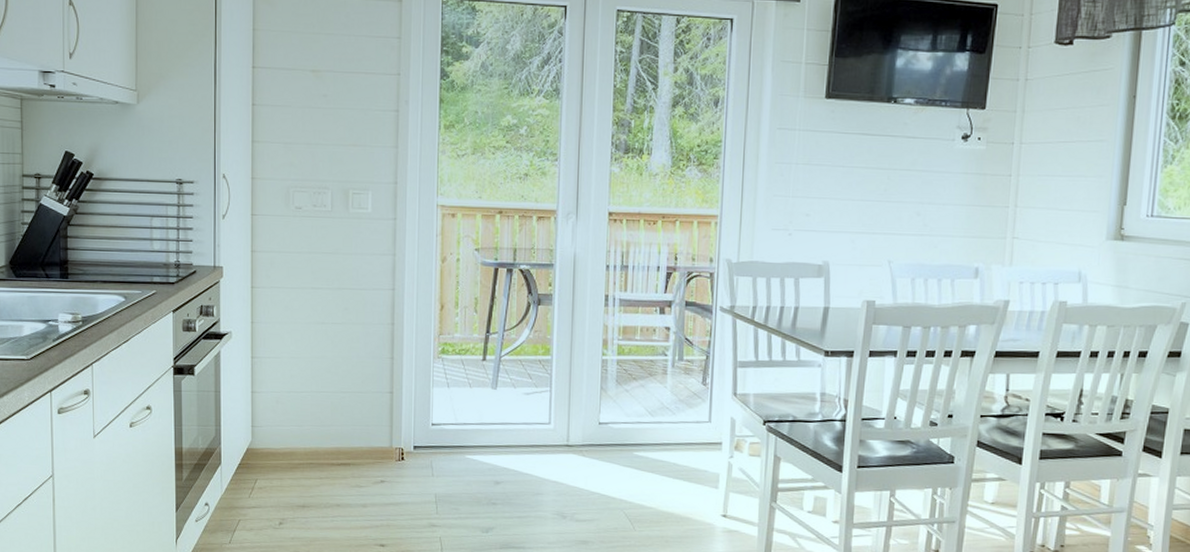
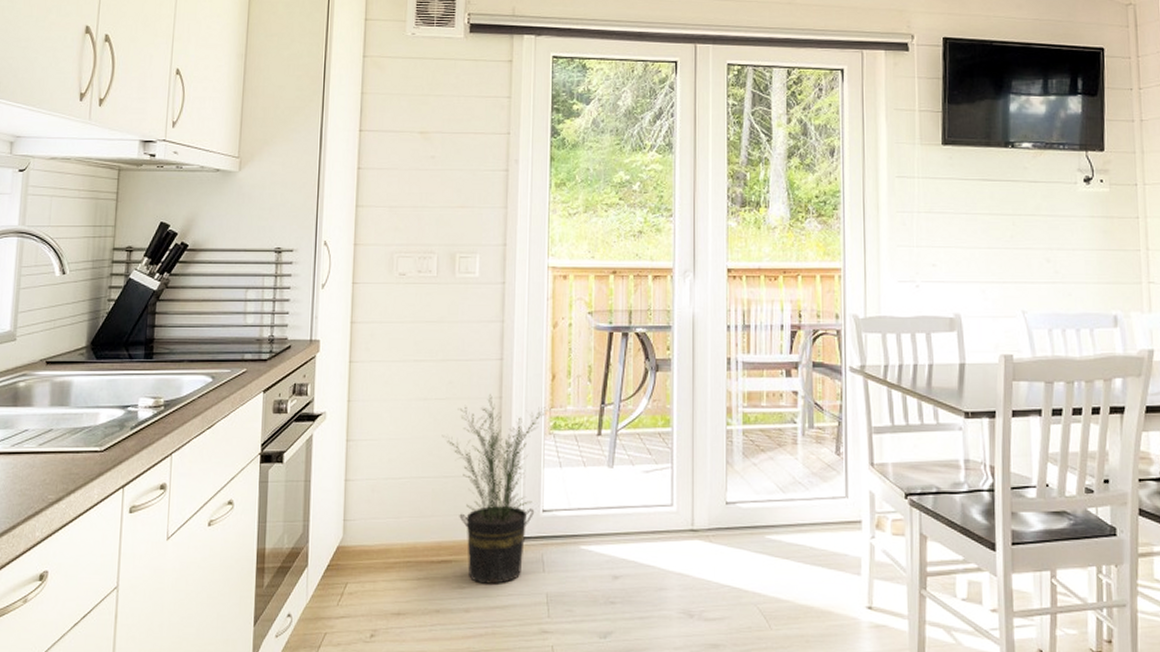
potted plant: none [339,320,436,485] -> present [442,393,547,584]

